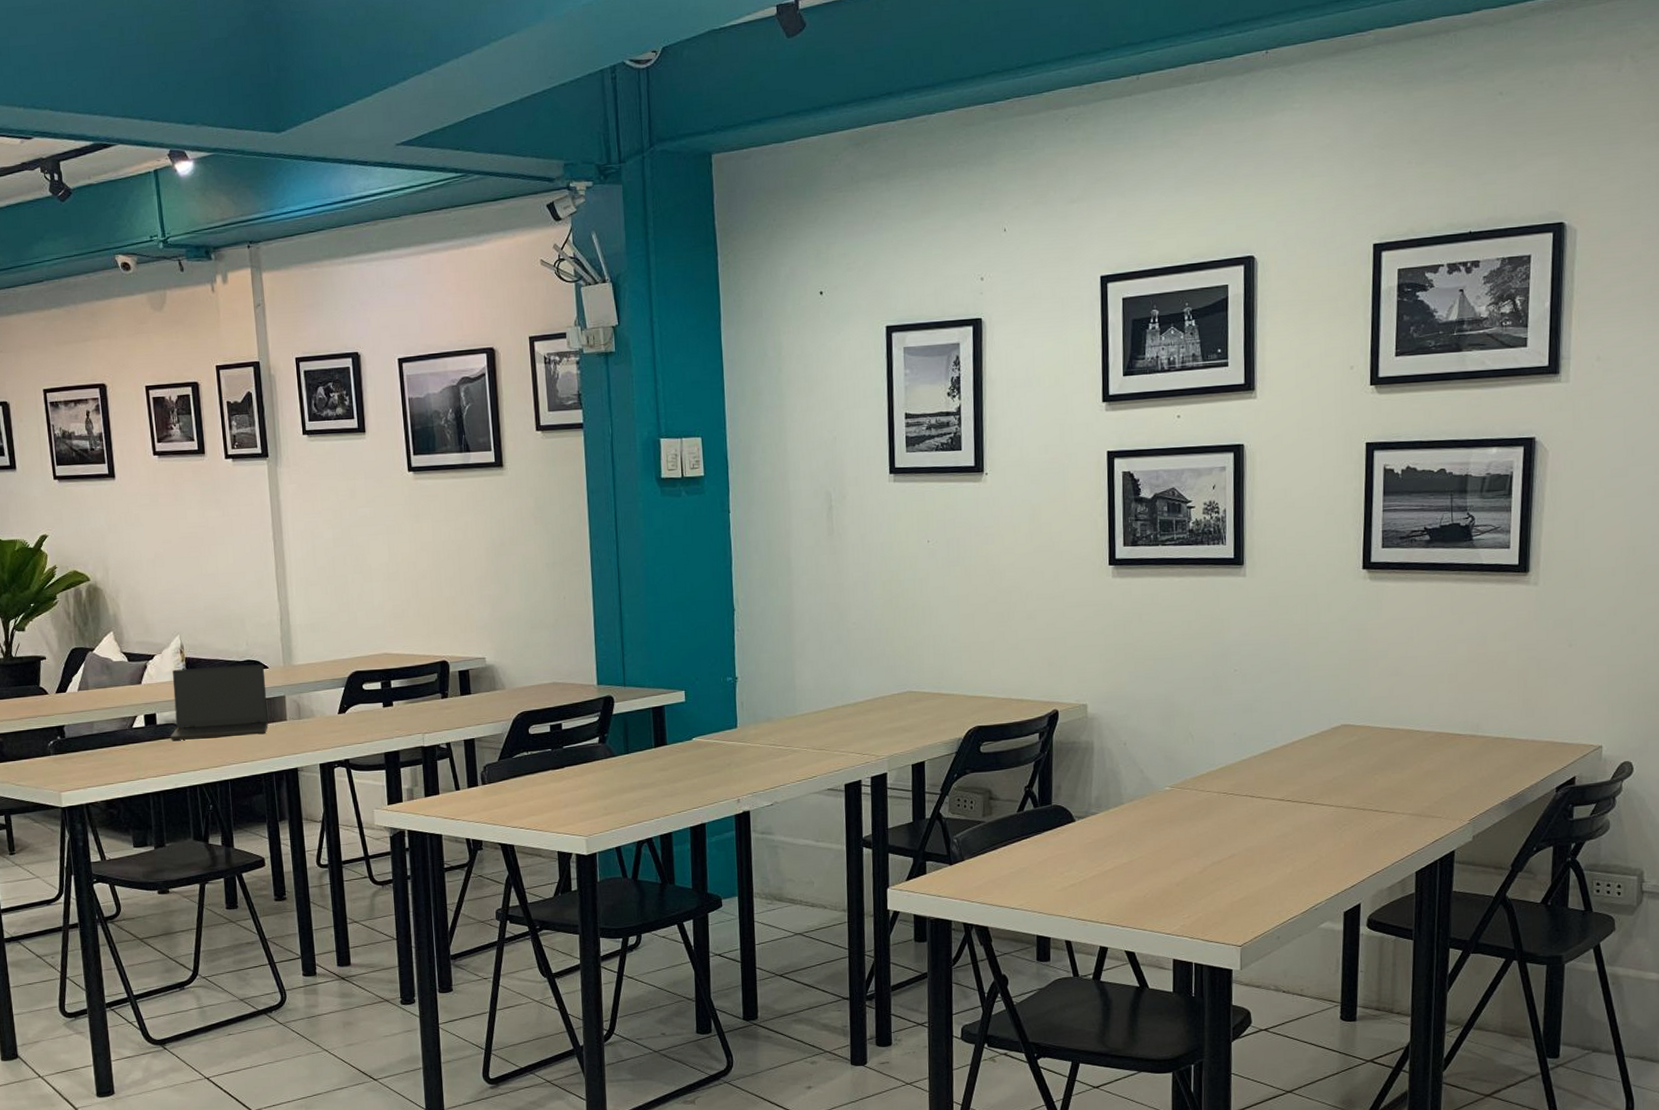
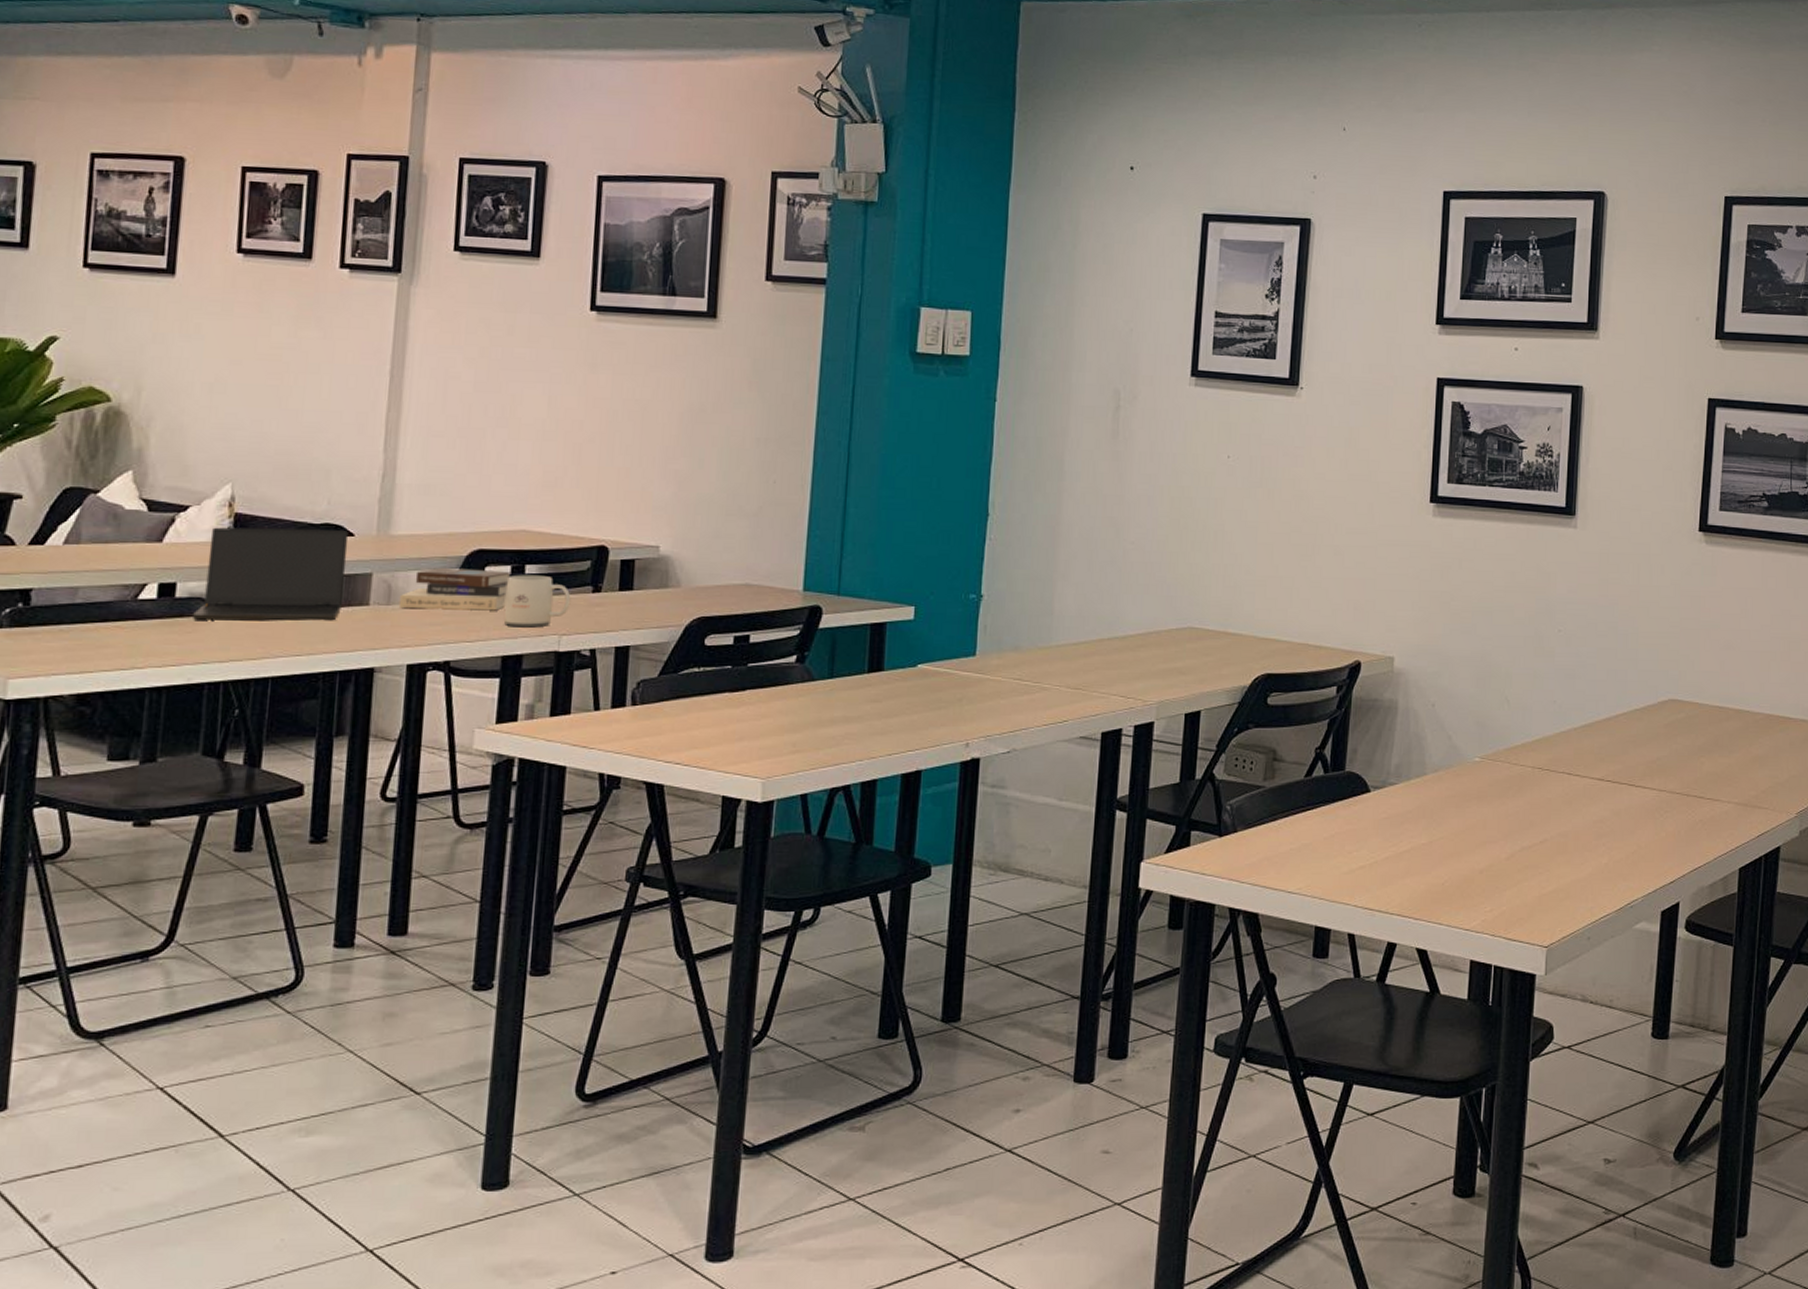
books: none [306,686,382,722] -> present [398,567,512,611]
mug: none [379,687,427,730] -> present [503,575,571,628]

